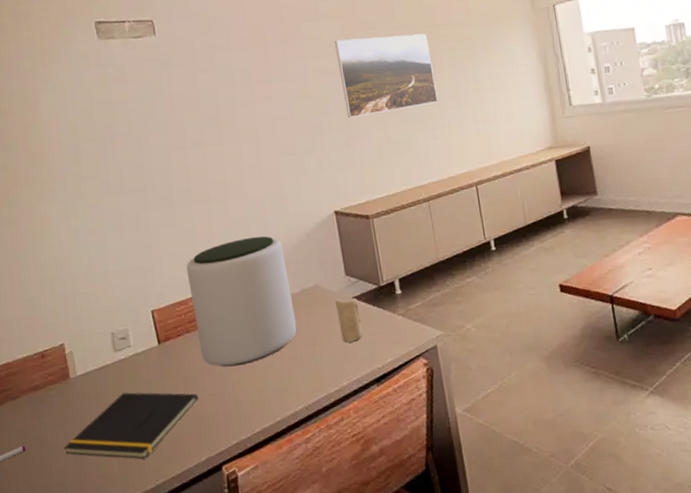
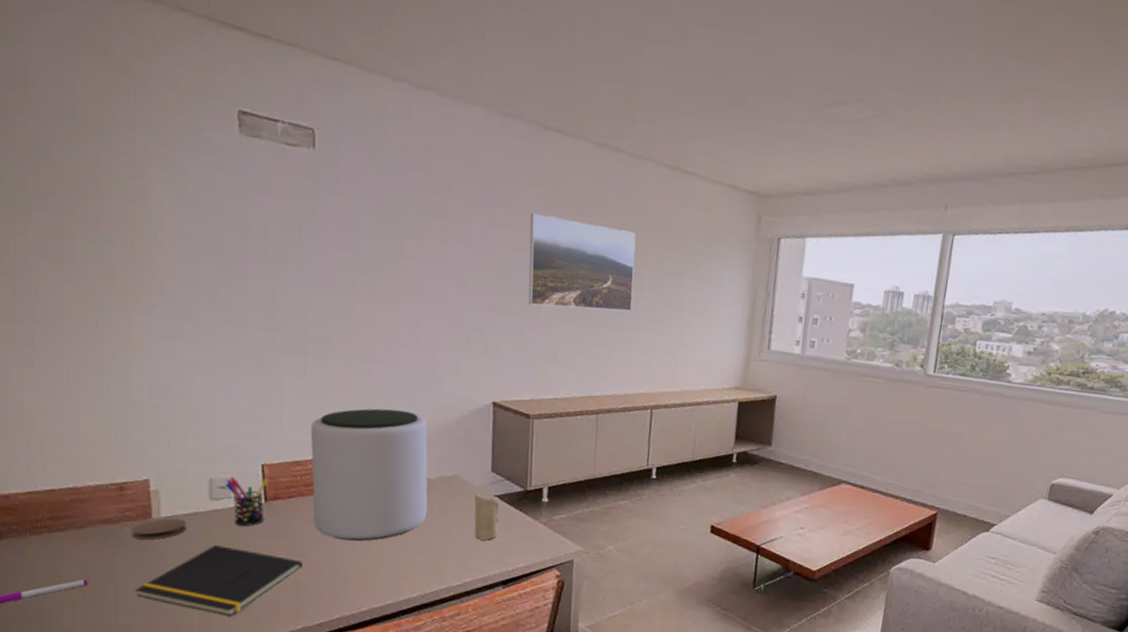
coaster: none [55,374,98,400] -> present [131,518,187,540]
pen holder: none [124,322,160,371] -> present [225,477,269,527]

